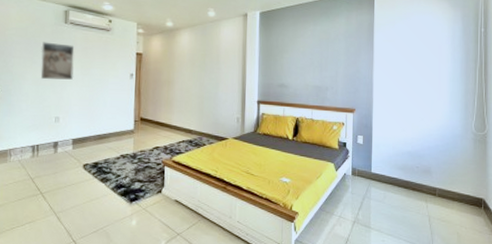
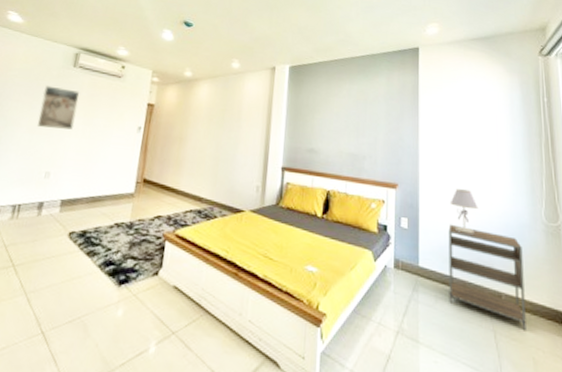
nightstand: none [395,138,455,213] -> present [448,224,526,330]
table lamp: none [398,110,421,146] -> present [449,189,478,235]

